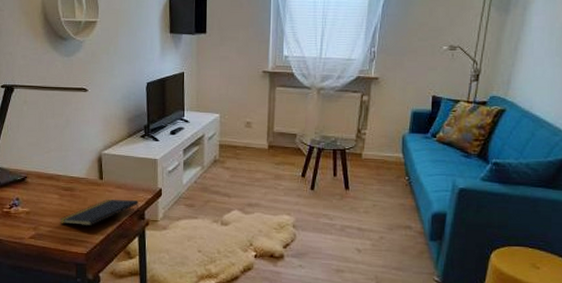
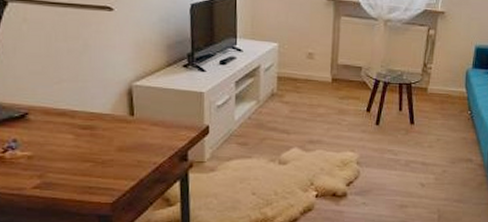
notepad: present [60,199,140,227] -> none [76,139,181,171]

